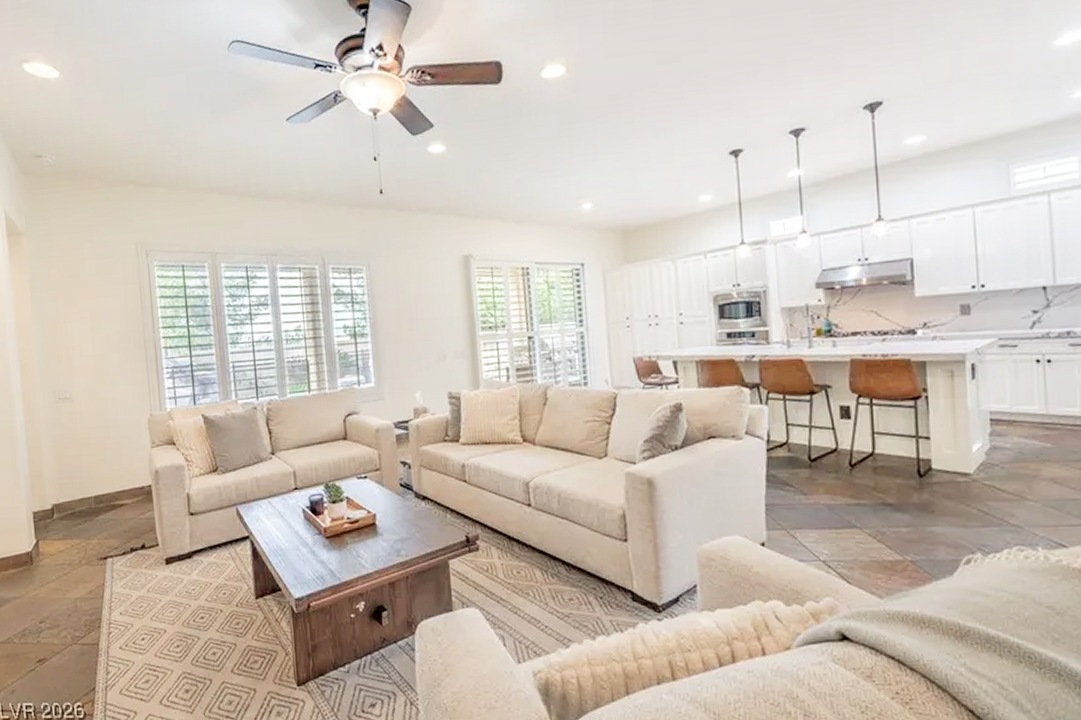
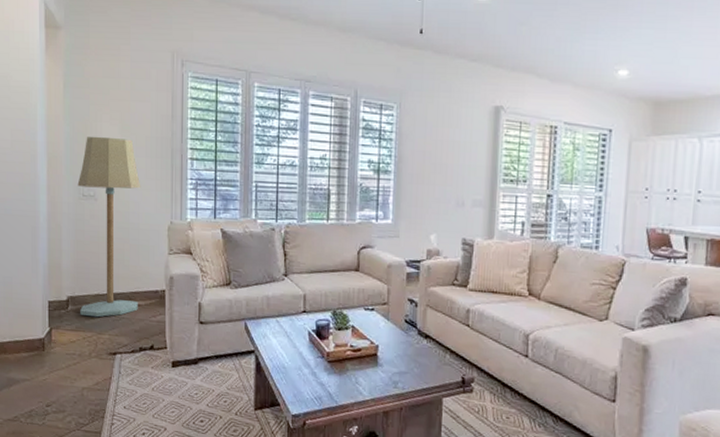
floor lamp: none [52,336,125,523] -> present [77,136,141,318]

